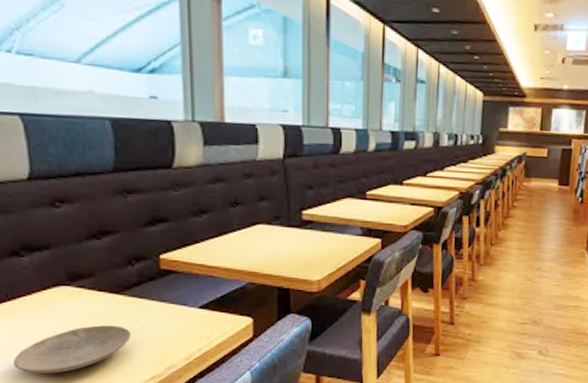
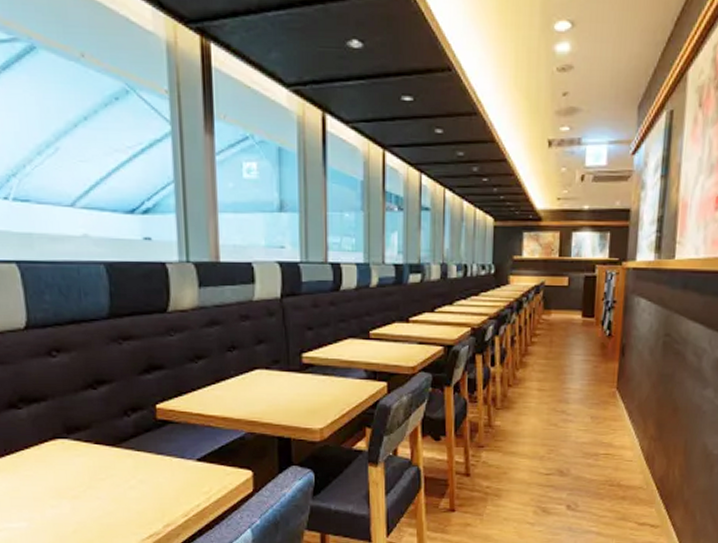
plate: present [13,325,131,374] -> none [12,480,128,532]

